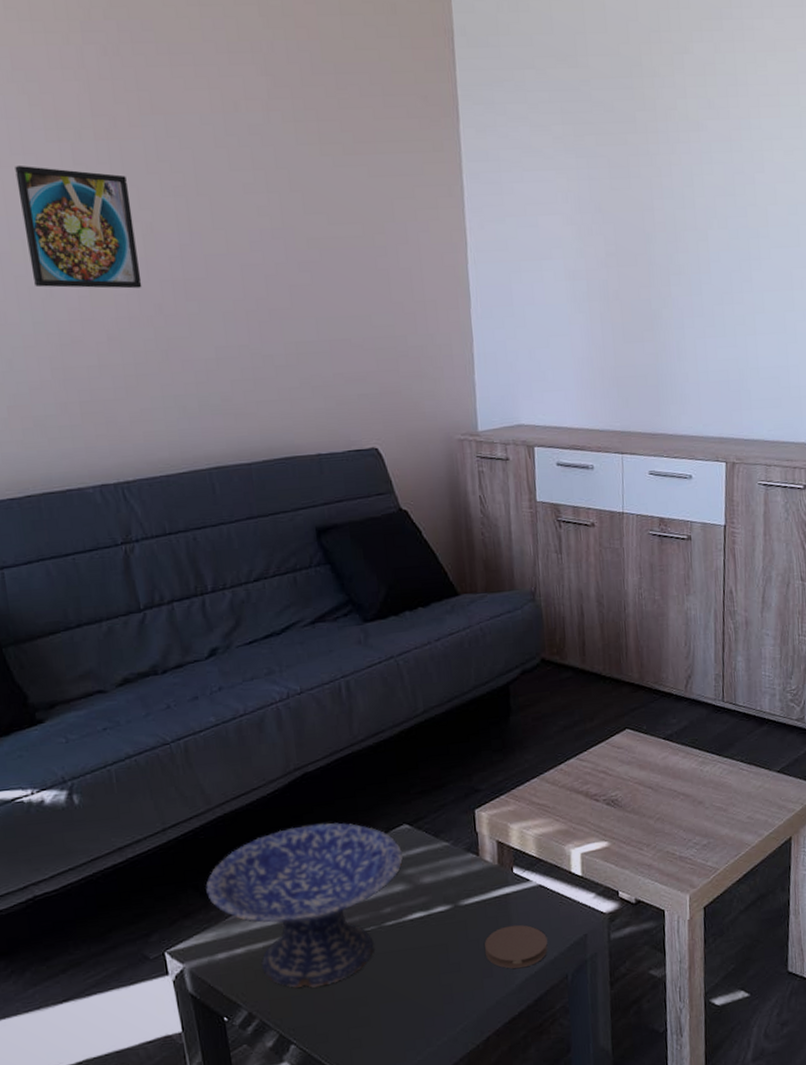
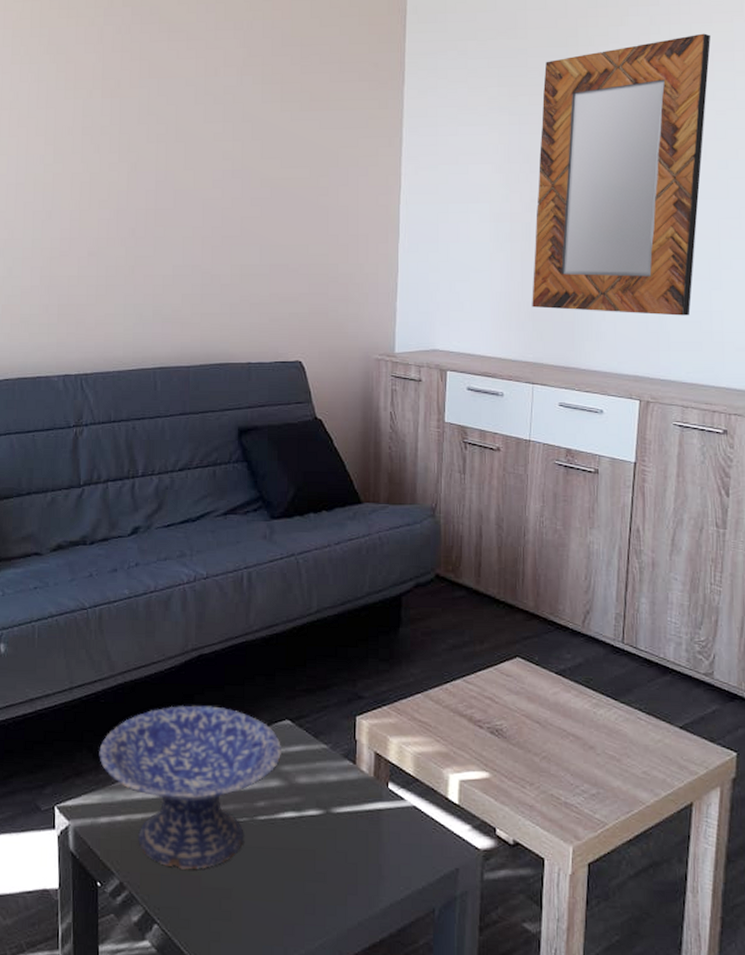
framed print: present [15,166,142,289] -> none [38,117,122,215]
coaster: present [484,924,548,969] -> none [351,843,417,892]
home mirror: none [610,63,776,373] -> present [532,33,711,316]

